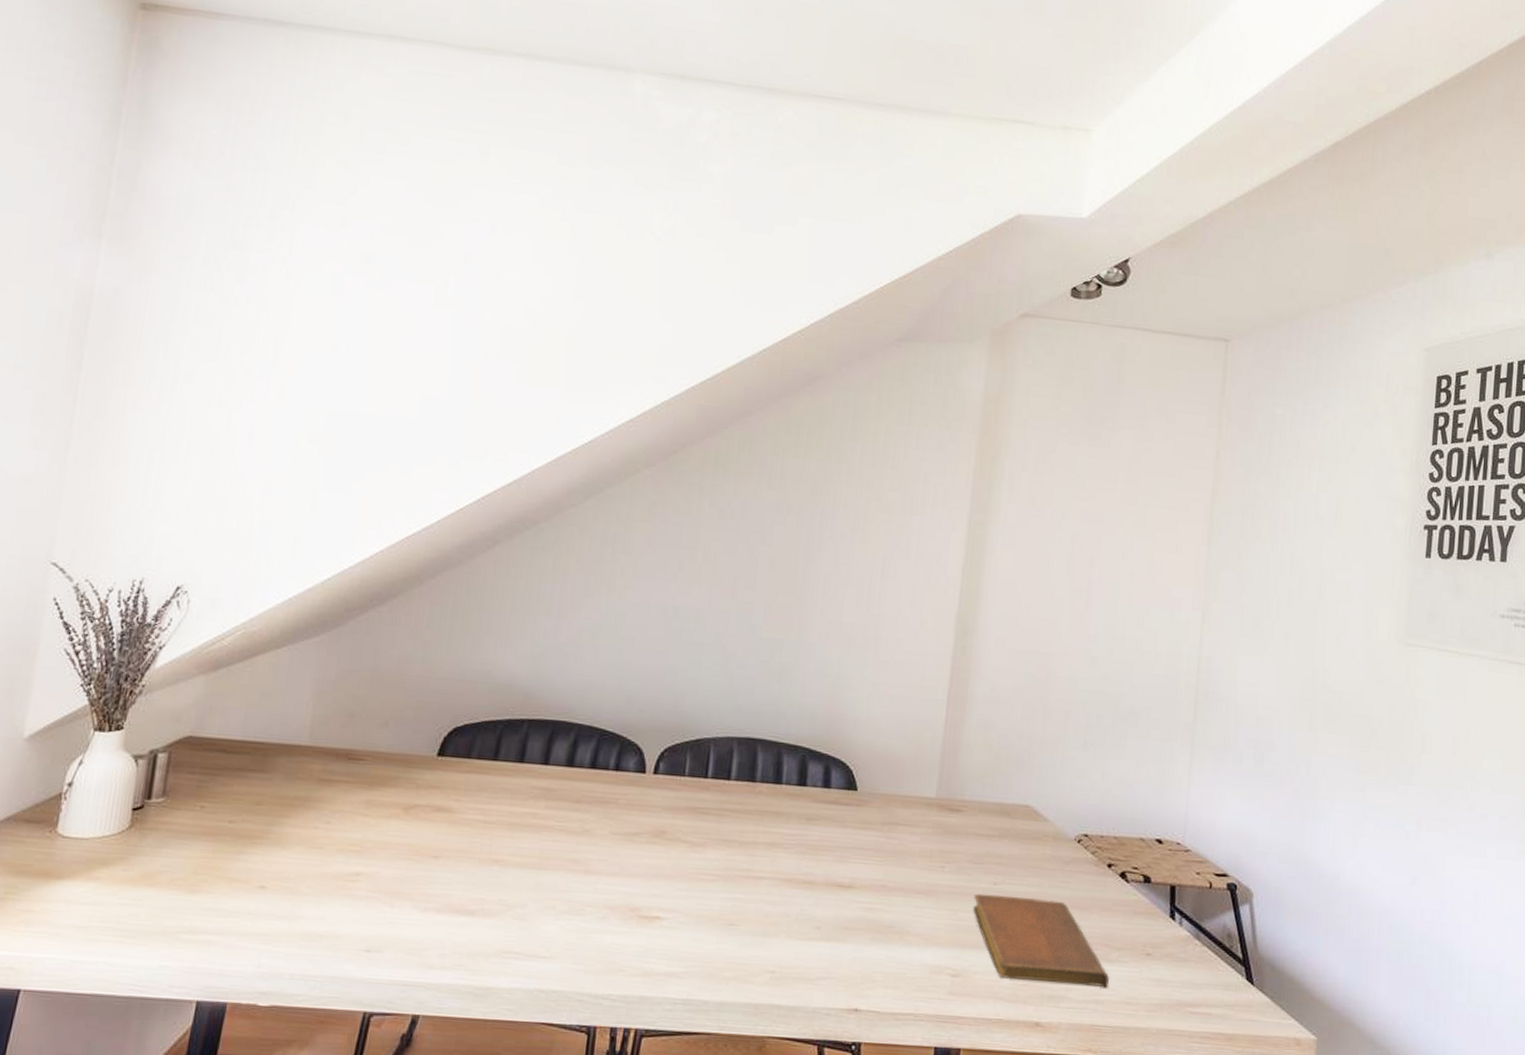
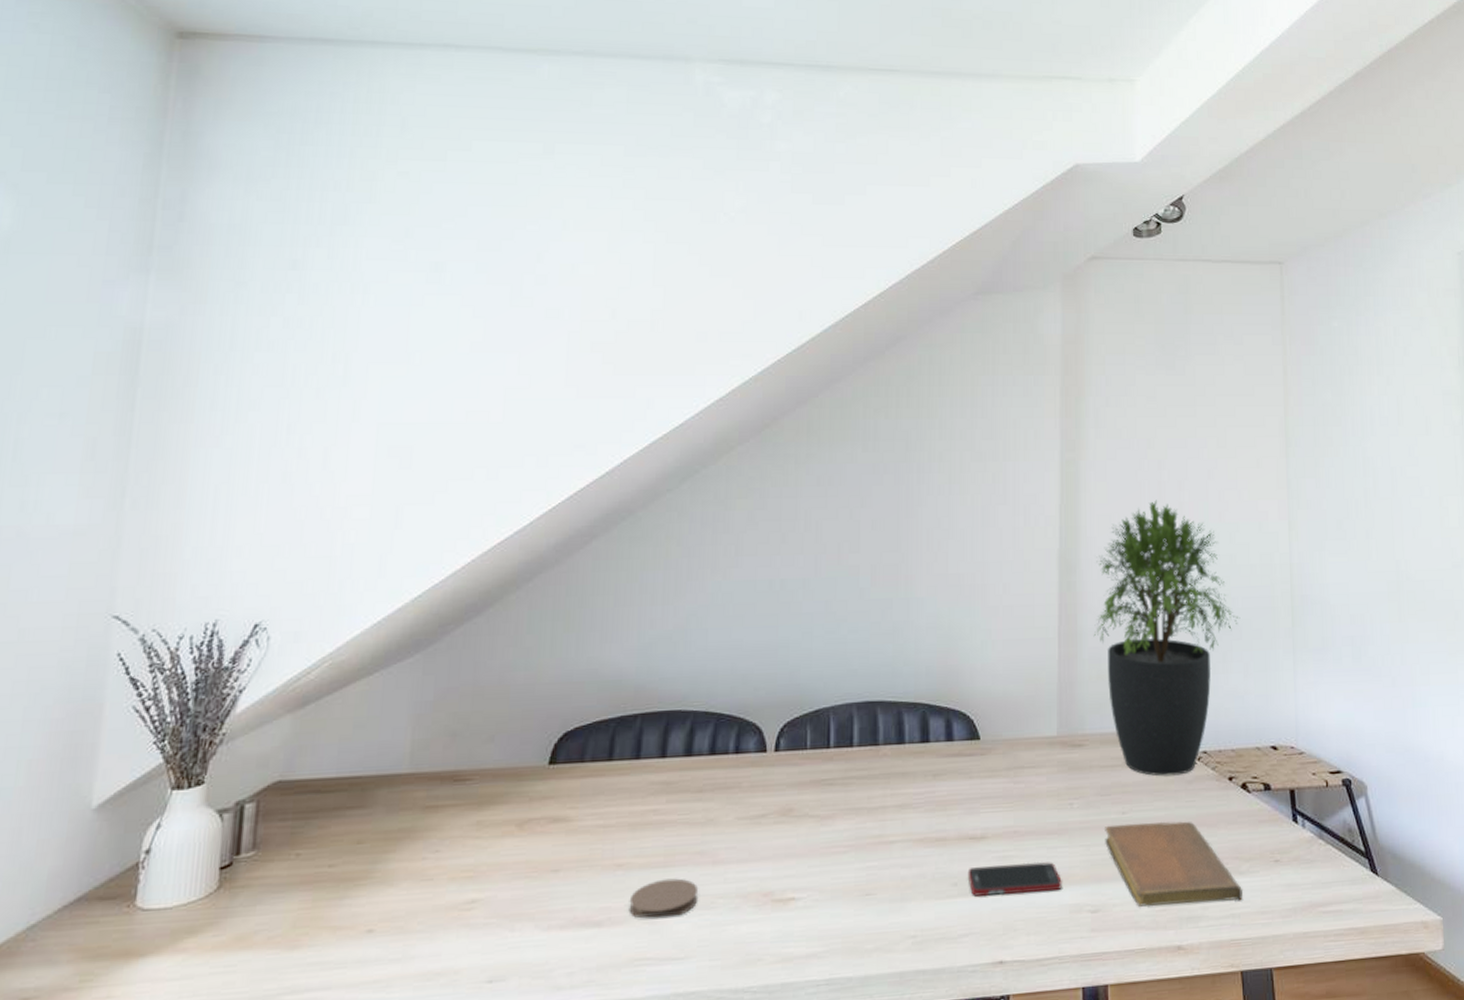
coaster: none [501,880,569,917] -> present [629,878,699,918]
cell phone: none [831,914,925,950] -> present [967,861,1062,897]
potted plant: none [983,573,1139,855] -> present [1093,500,1241,776]

